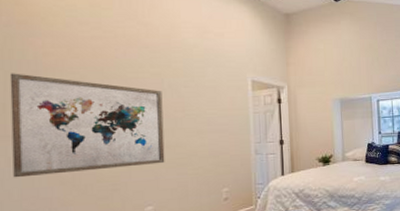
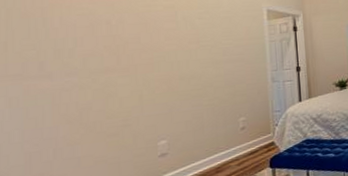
wall art: present [9,73,165,178] -> none [12,10,179,119]

